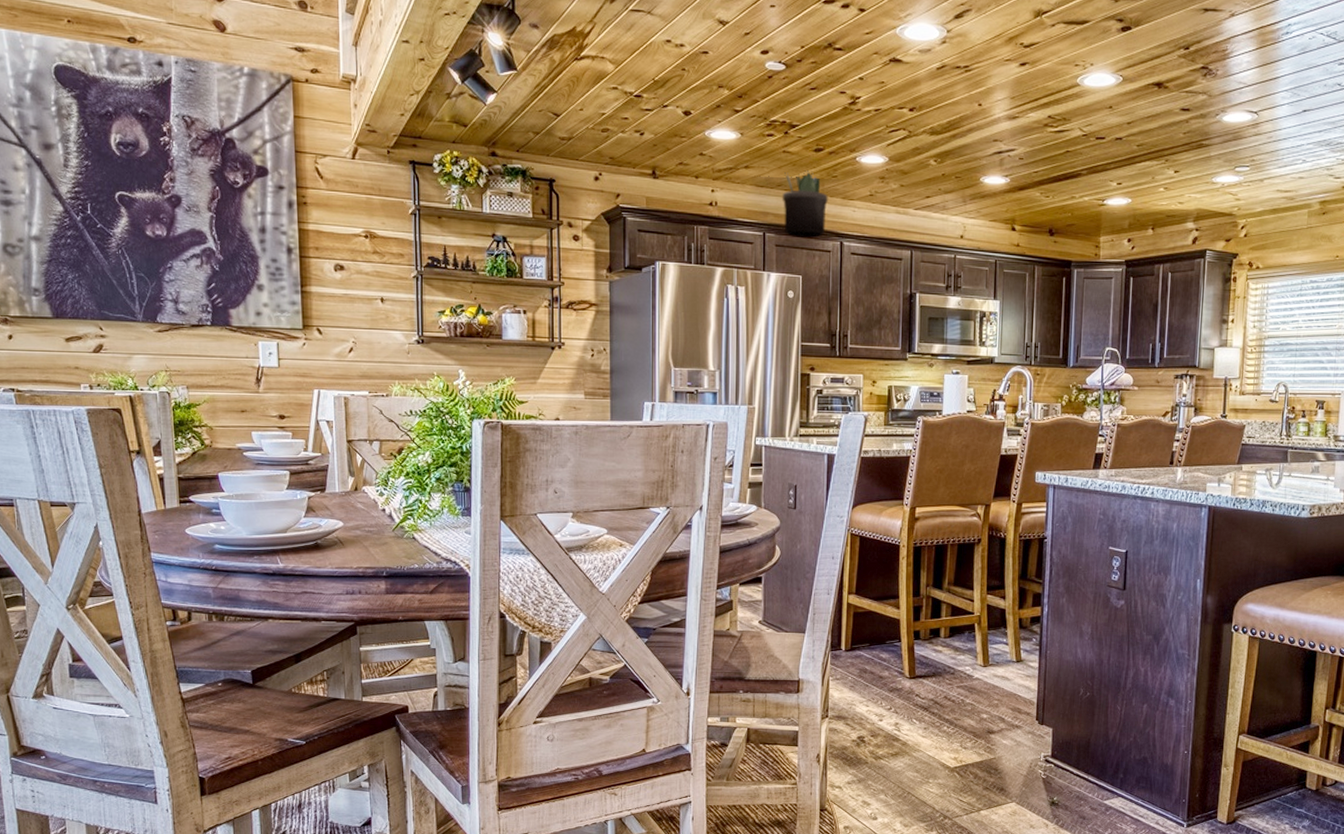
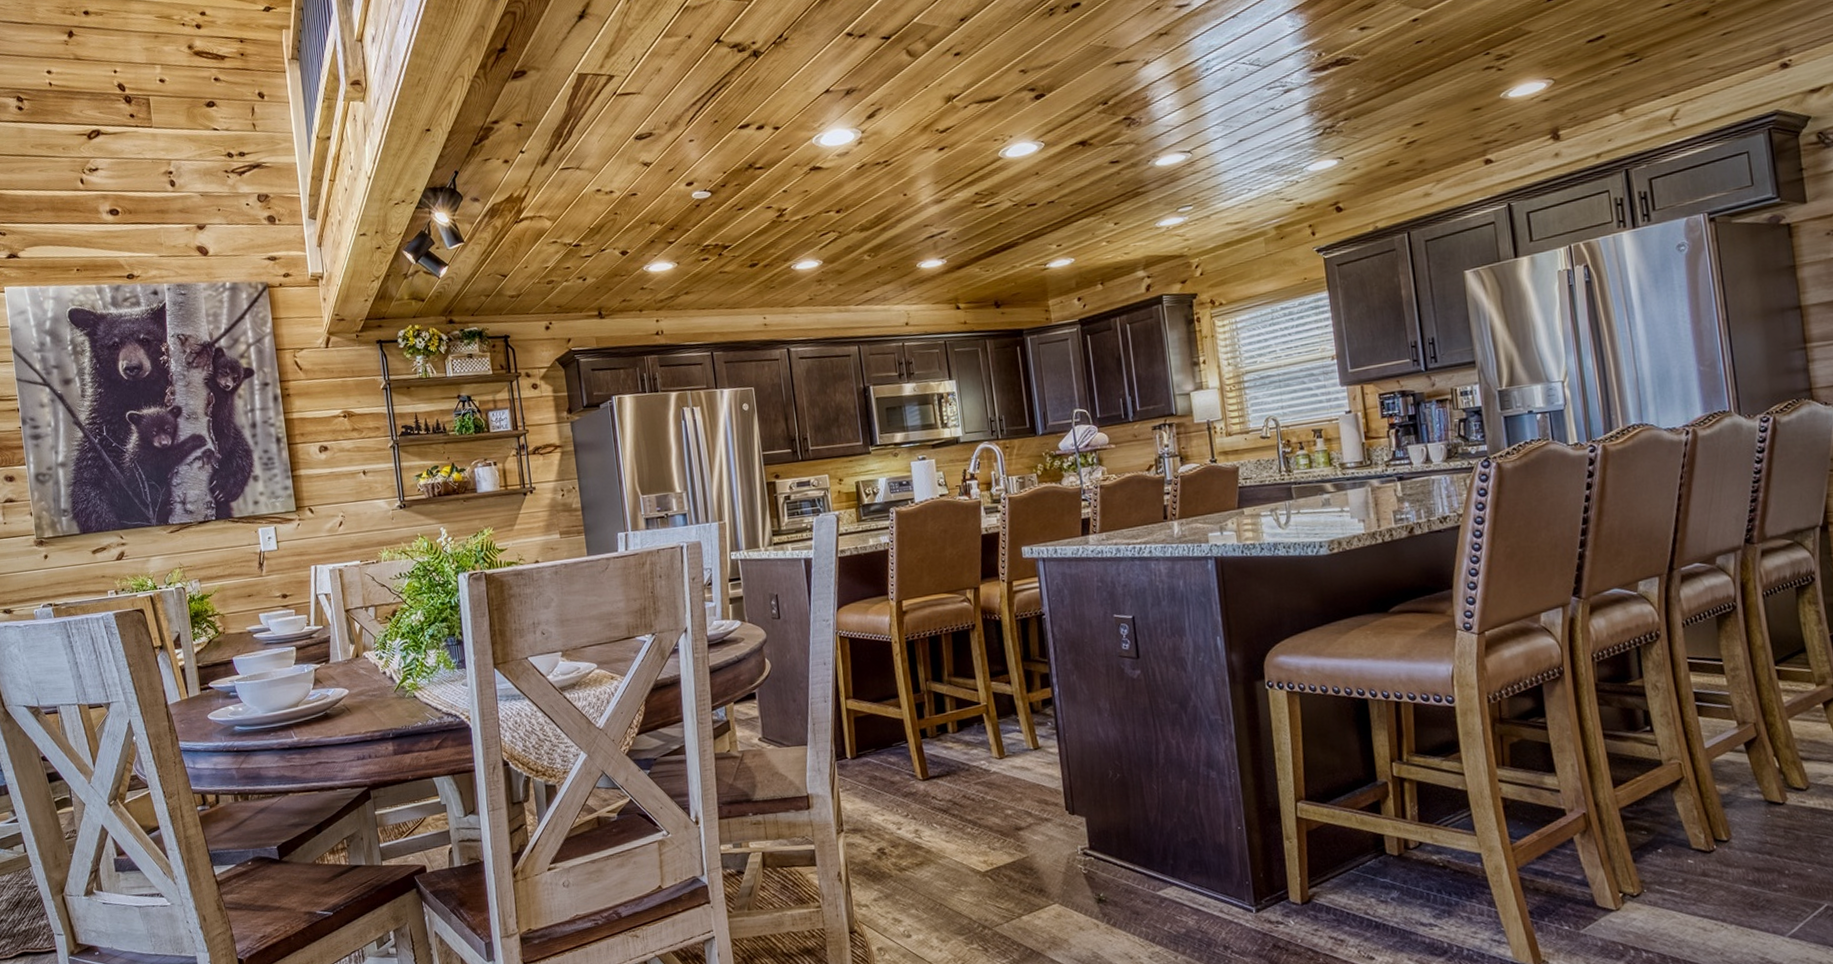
planter: present [782,170,828,239] -> none [724,286,771,352]

